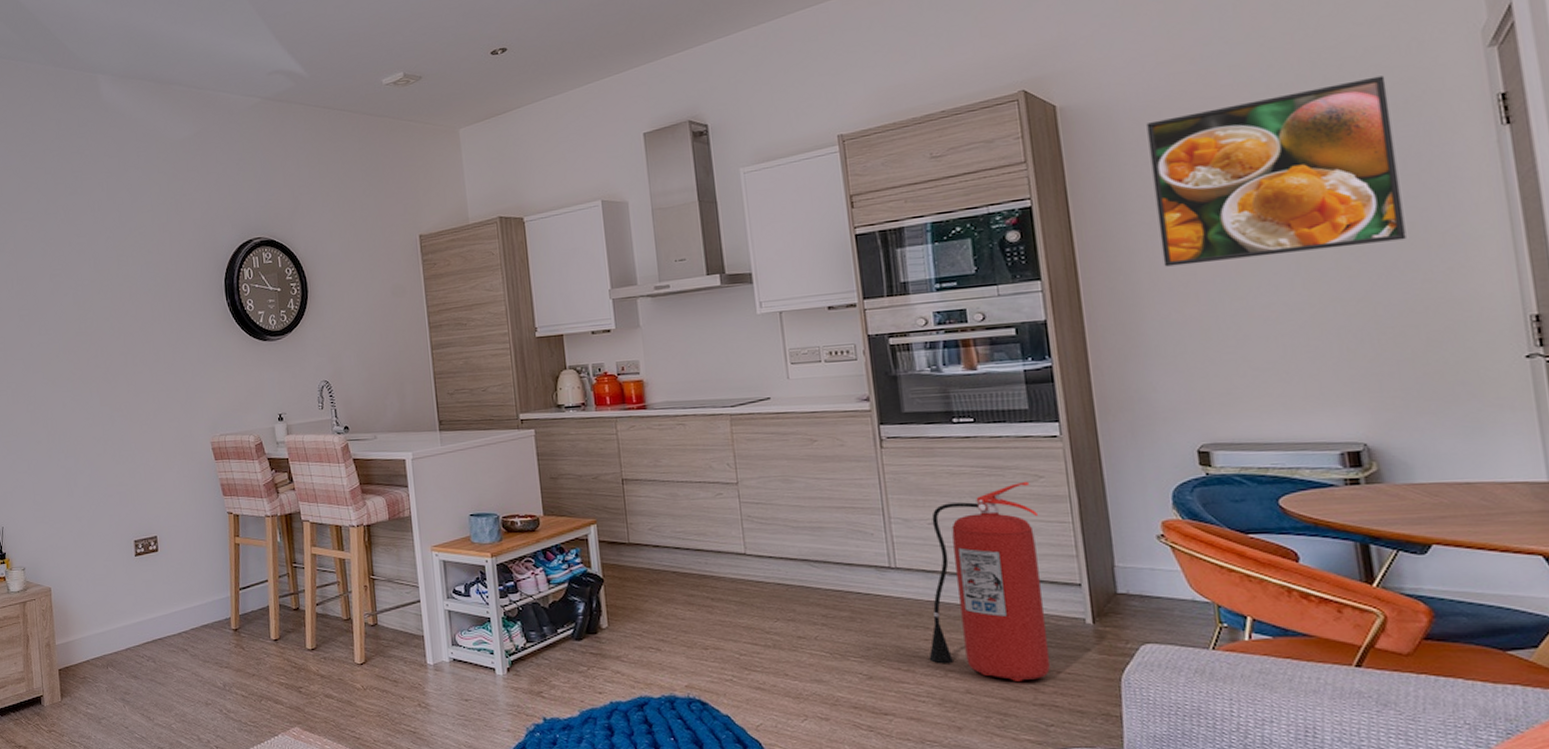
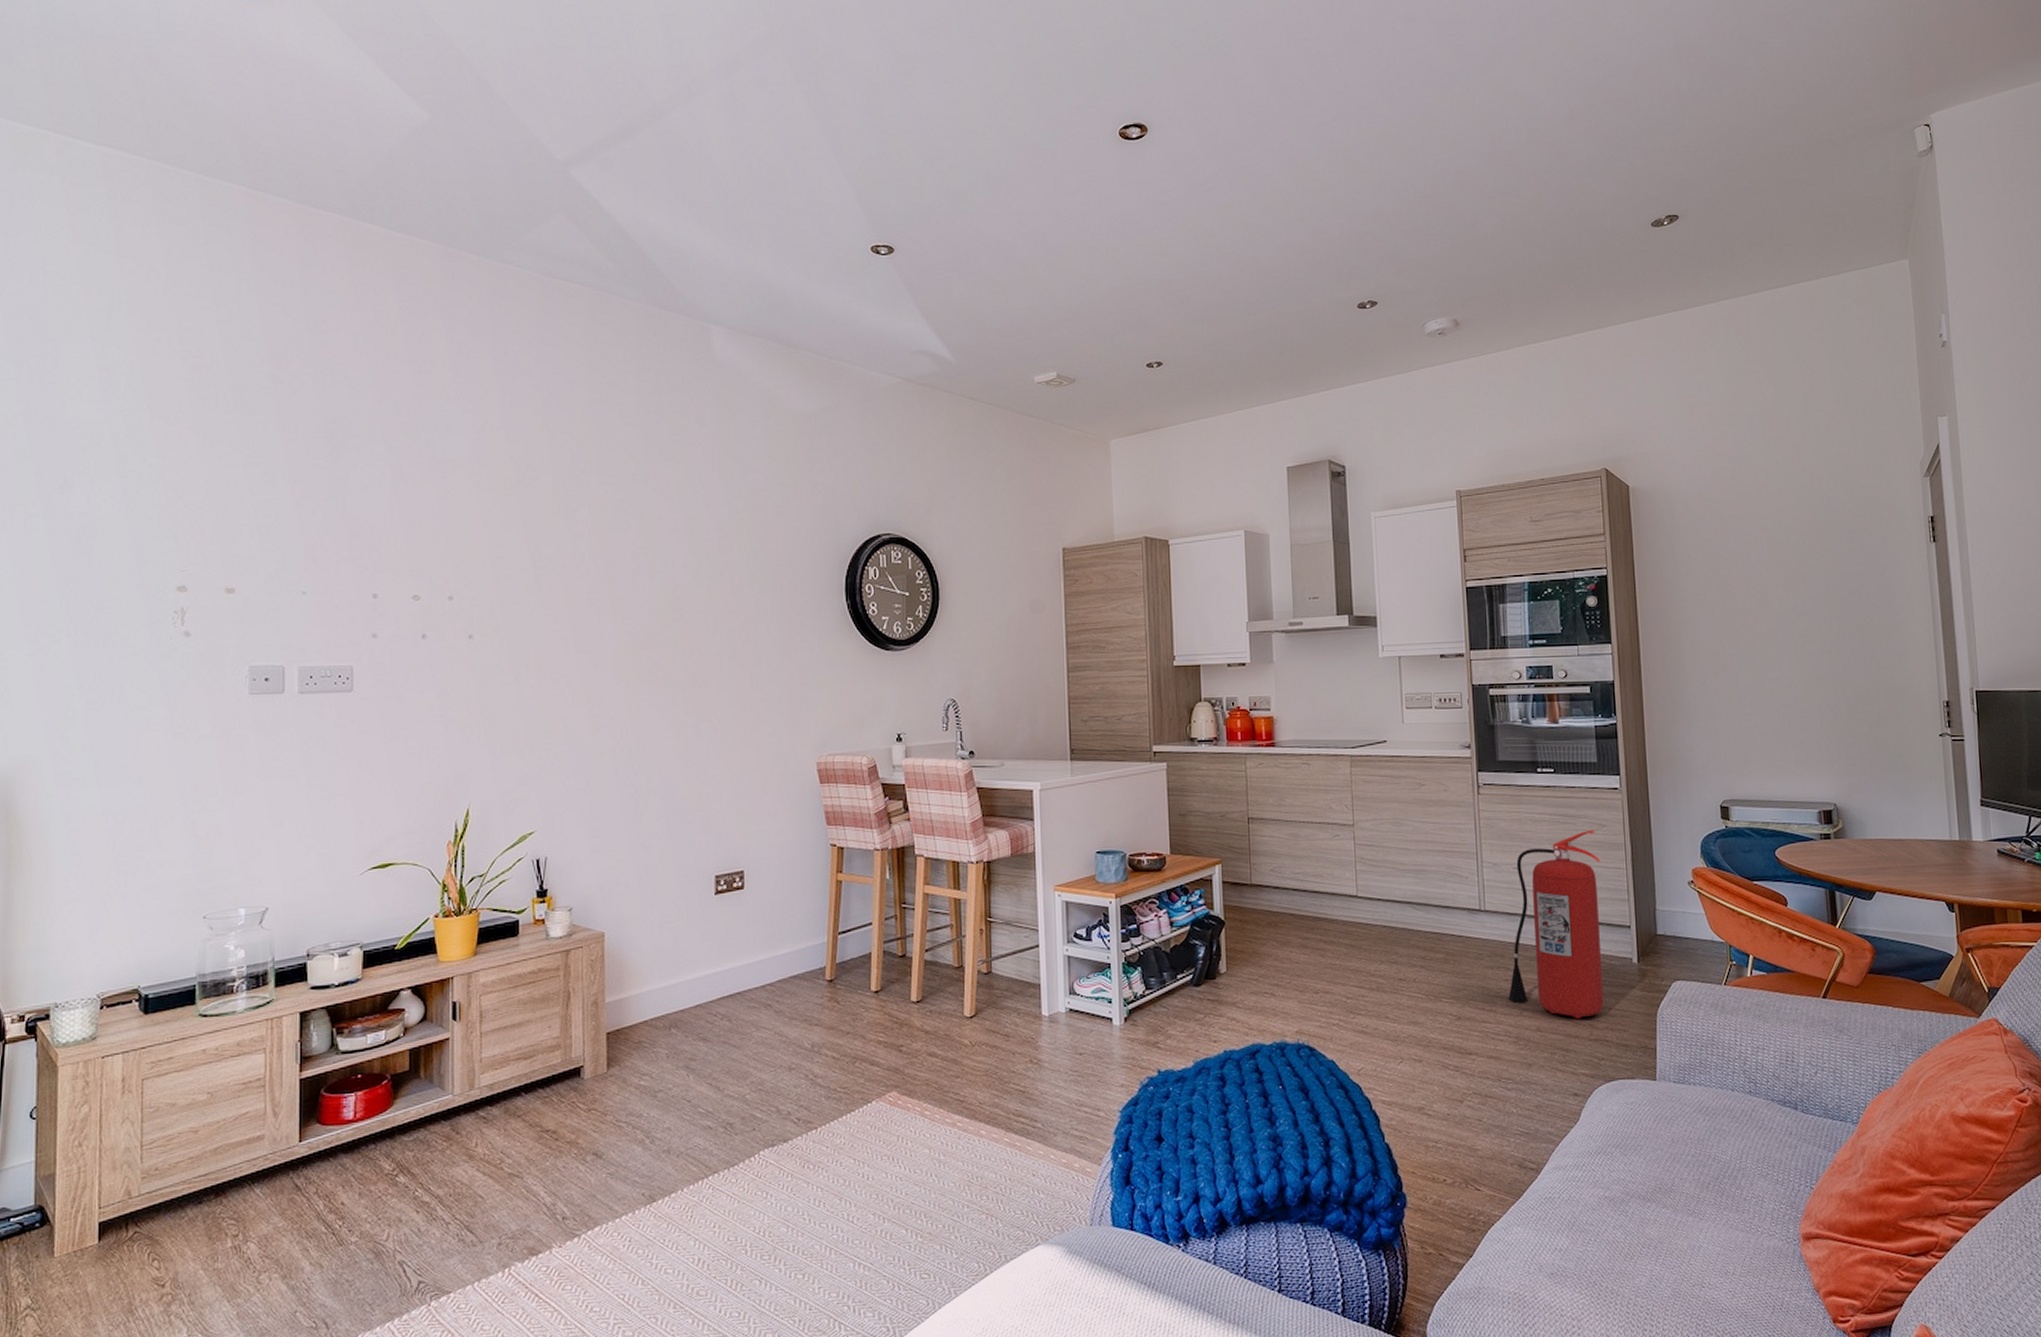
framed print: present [1146,76,1407,267] -> none [1695,491,1868,640]

